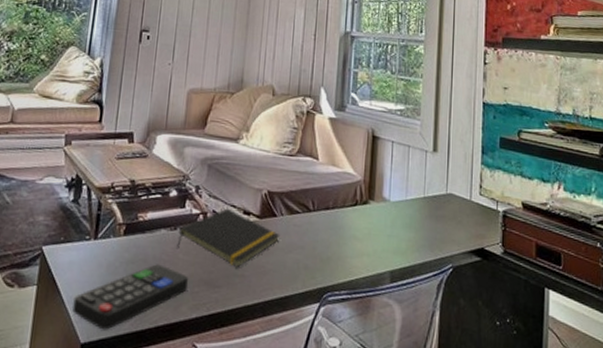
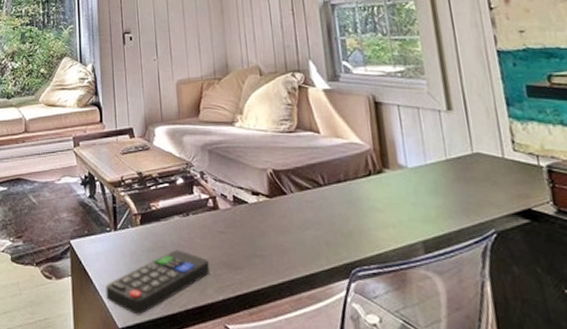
notepad: present [177,208,281,267] -> none [191,190,294,247]

